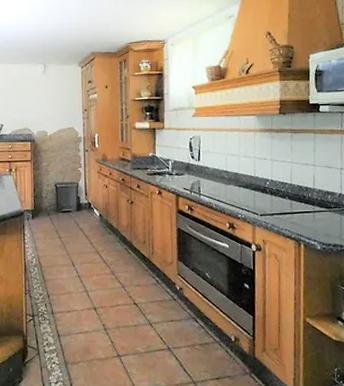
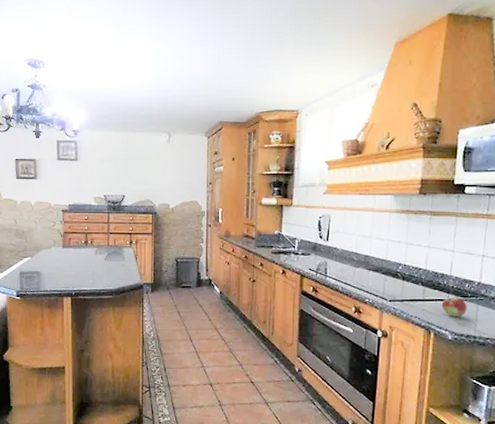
fruit: none [308,209,332,227] -> present [441,297,467,317]

